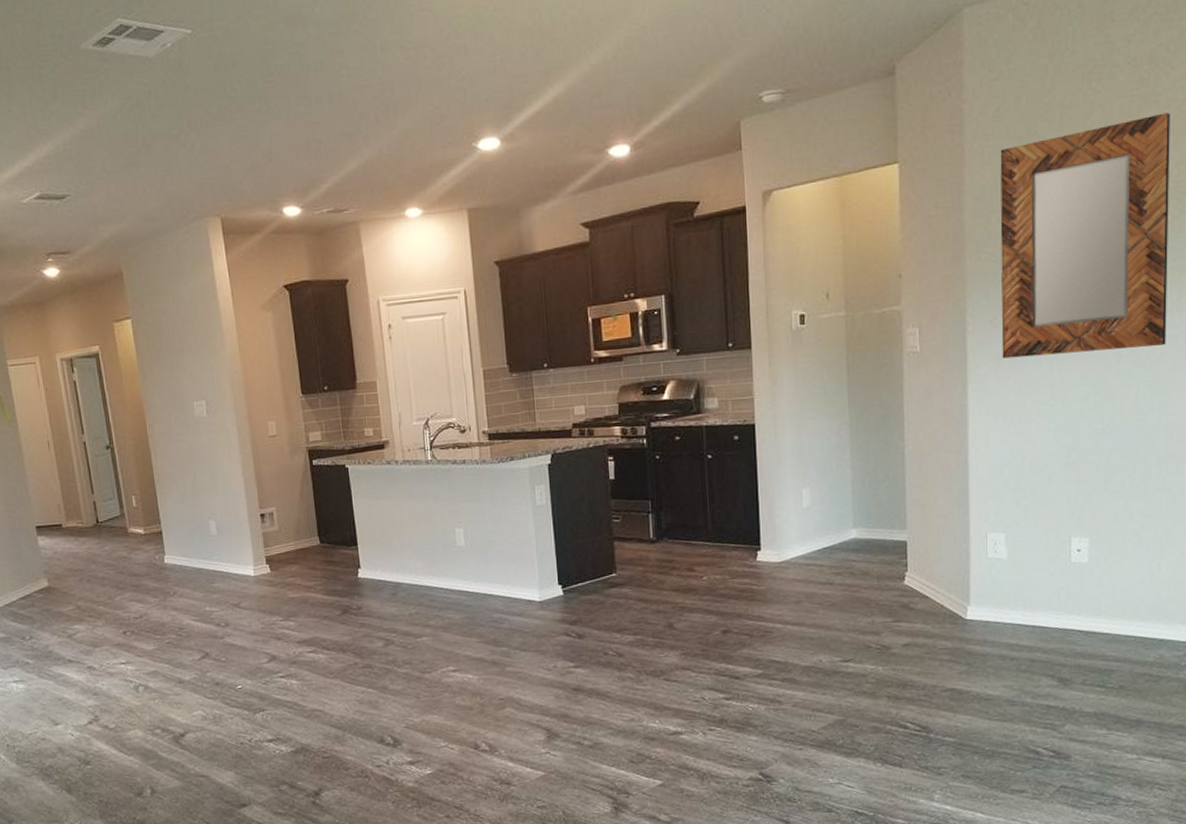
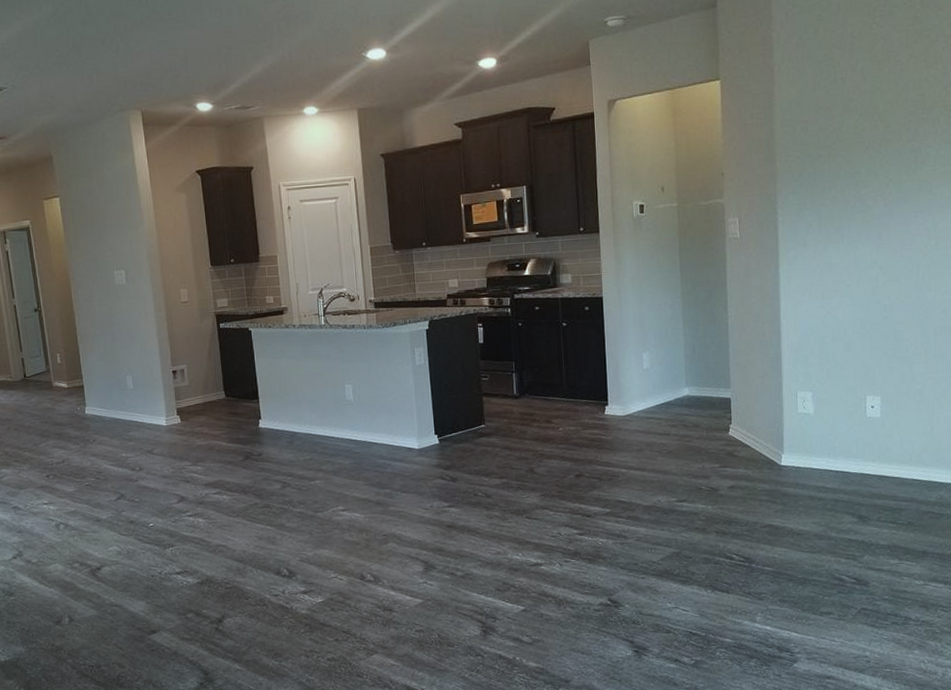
home mirror: present [1000,112,1170,359] -> none [803,45,940,245]

